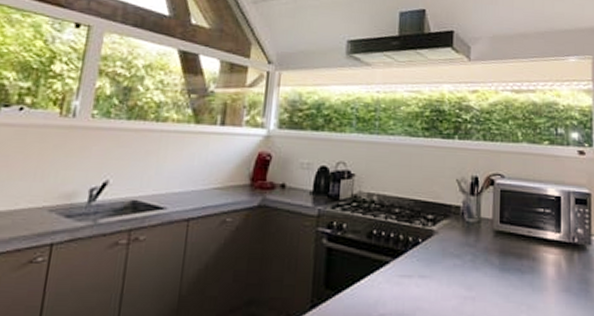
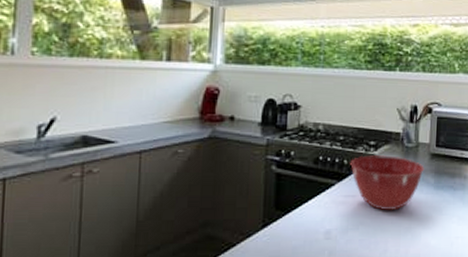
mixing bowl: none [406,230,488,294] -> present [350,155,425,210]

